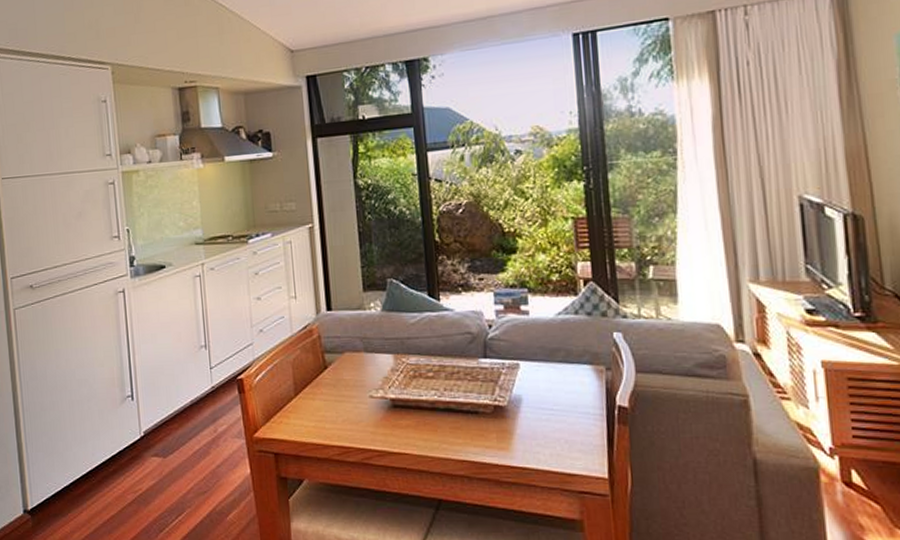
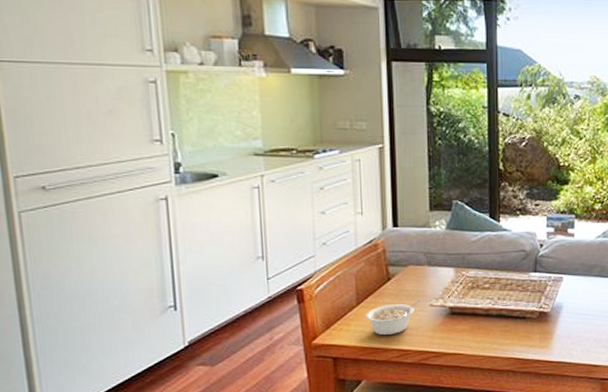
legume: none [304,391,360,430] -> present [365,300,421,336]

